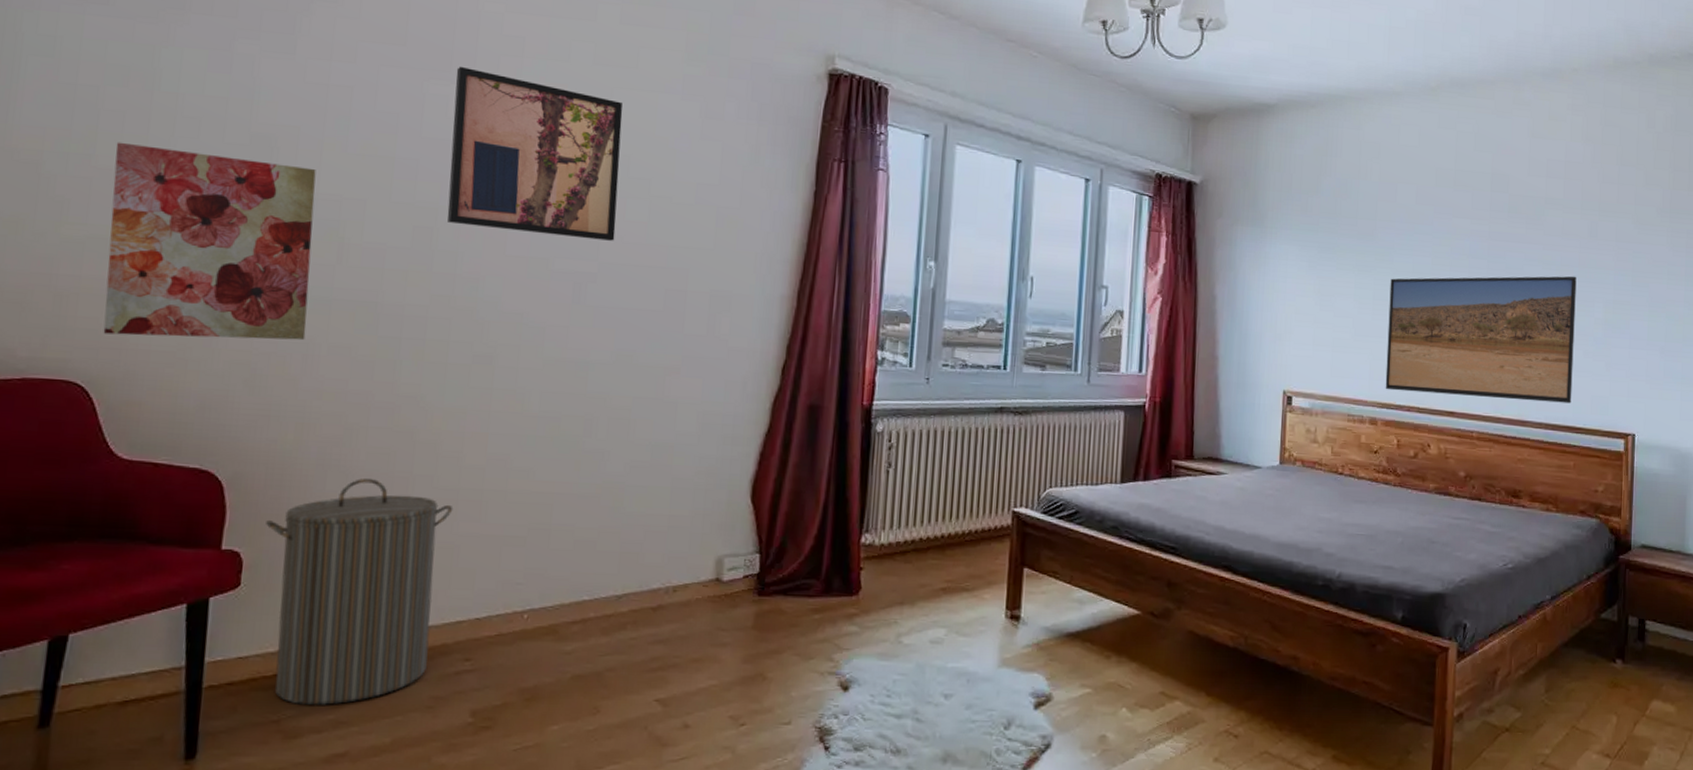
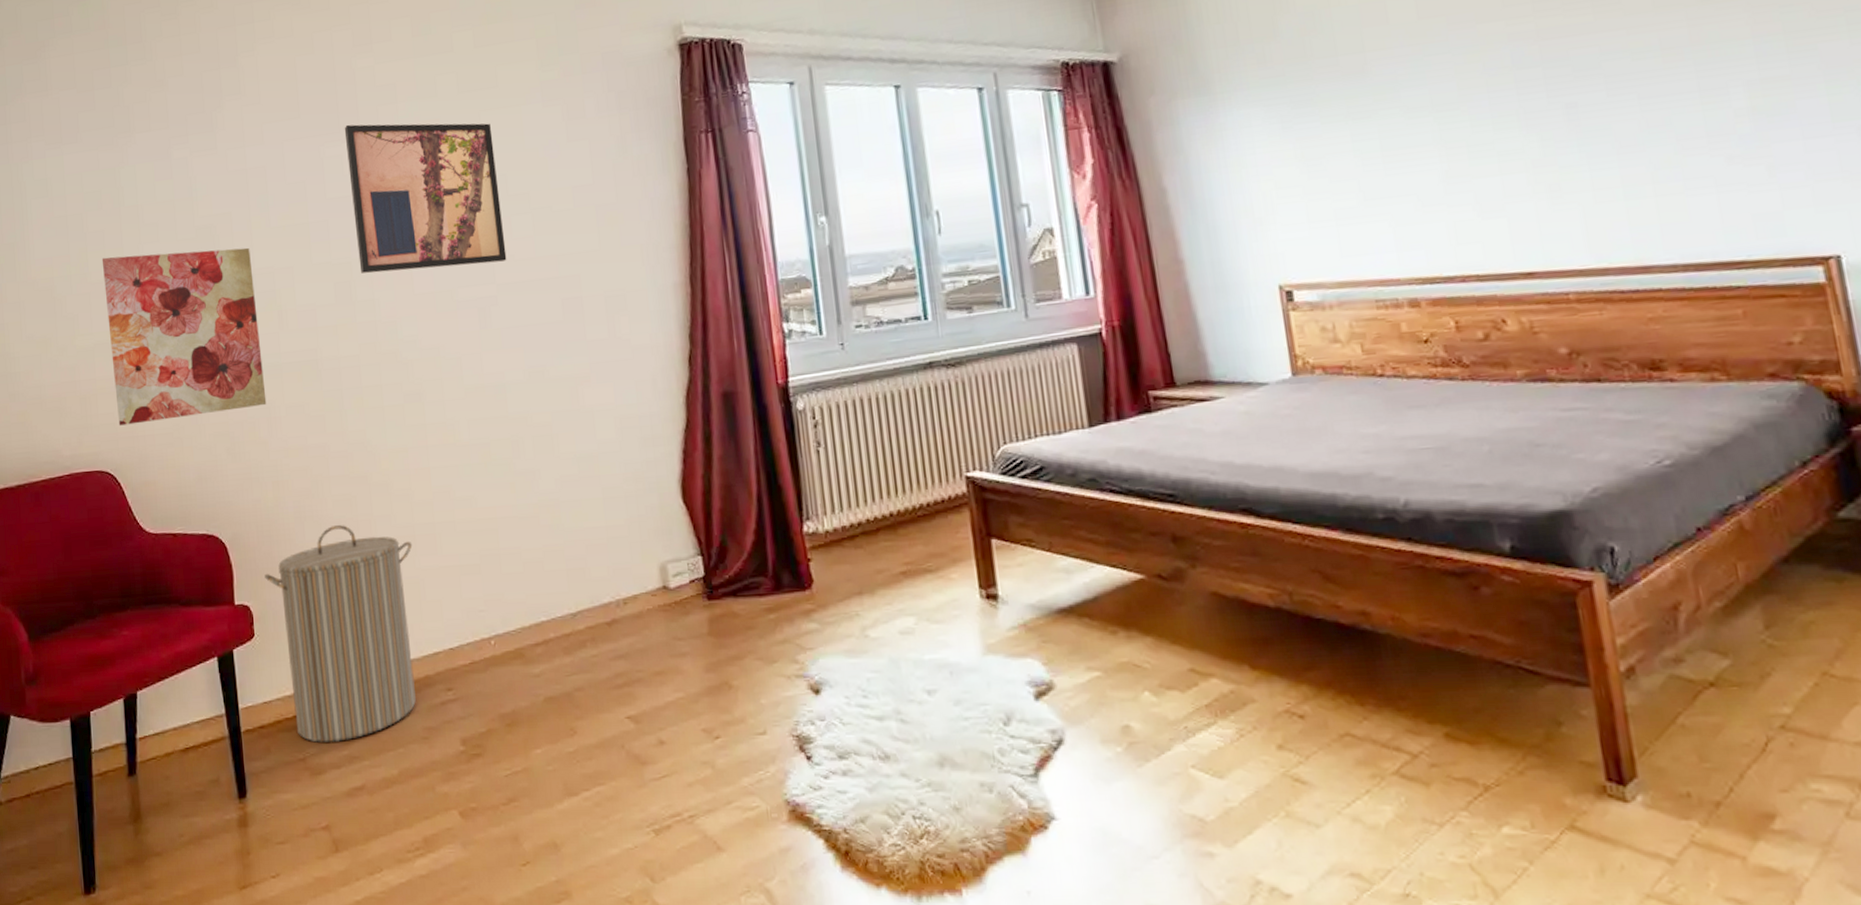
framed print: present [1385,276,1577,404] -> none [1401,59,1721,261]

